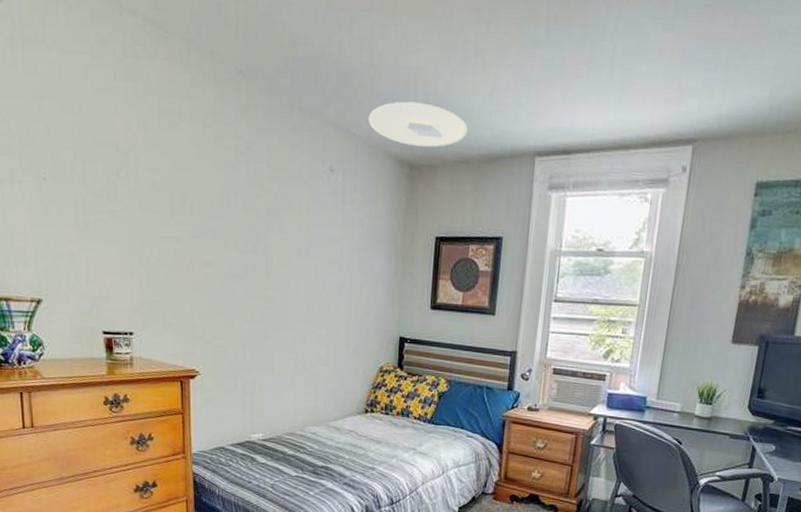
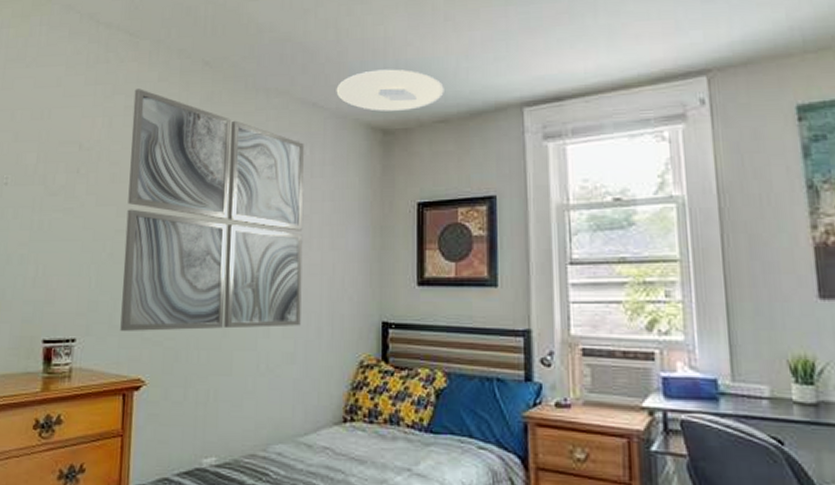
wall art: none [168,91,337,336] -> present [120,89,304,331]

